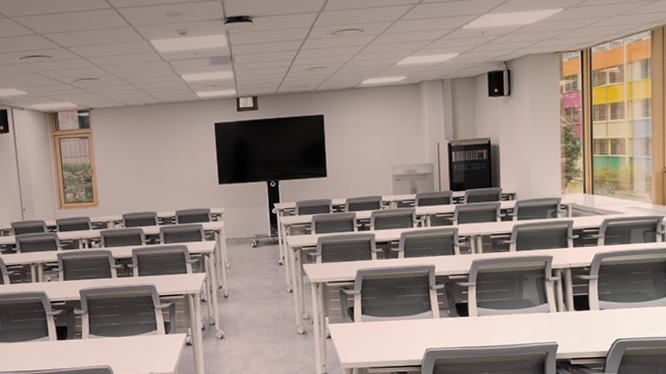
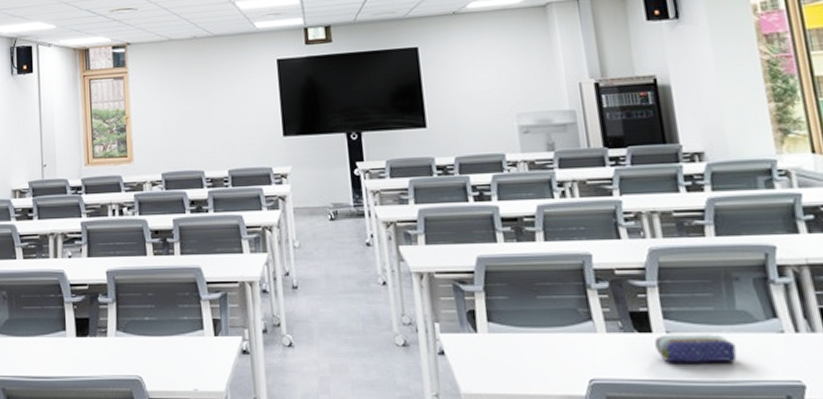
pencil case: none [470,315,520,335] -> present [655,334,738,363]

